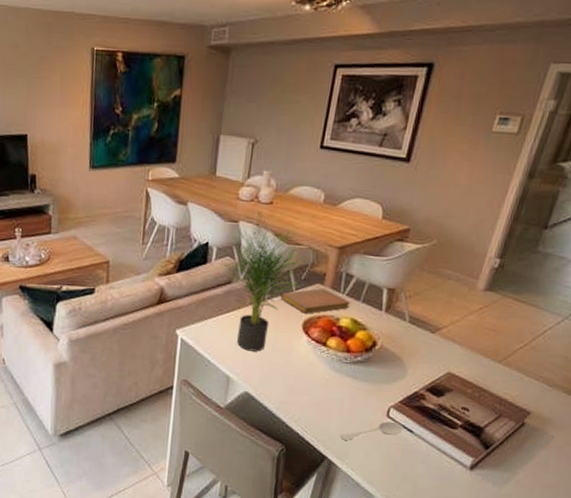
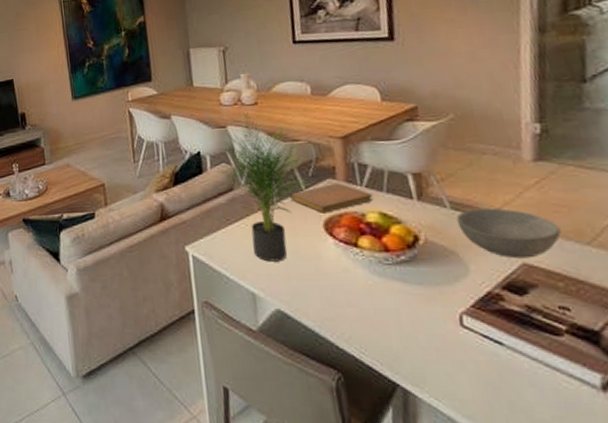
spoon: present [340,422,404,440] -> none [408,333,489,361]
bowl: none [410,325,485,369] -> present [456,208,562,259]

